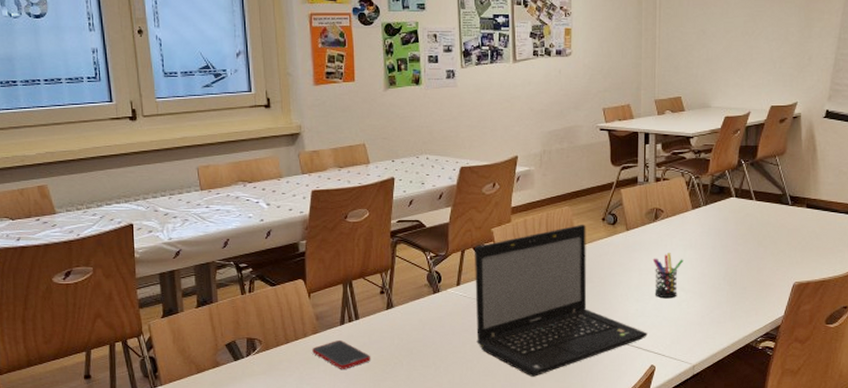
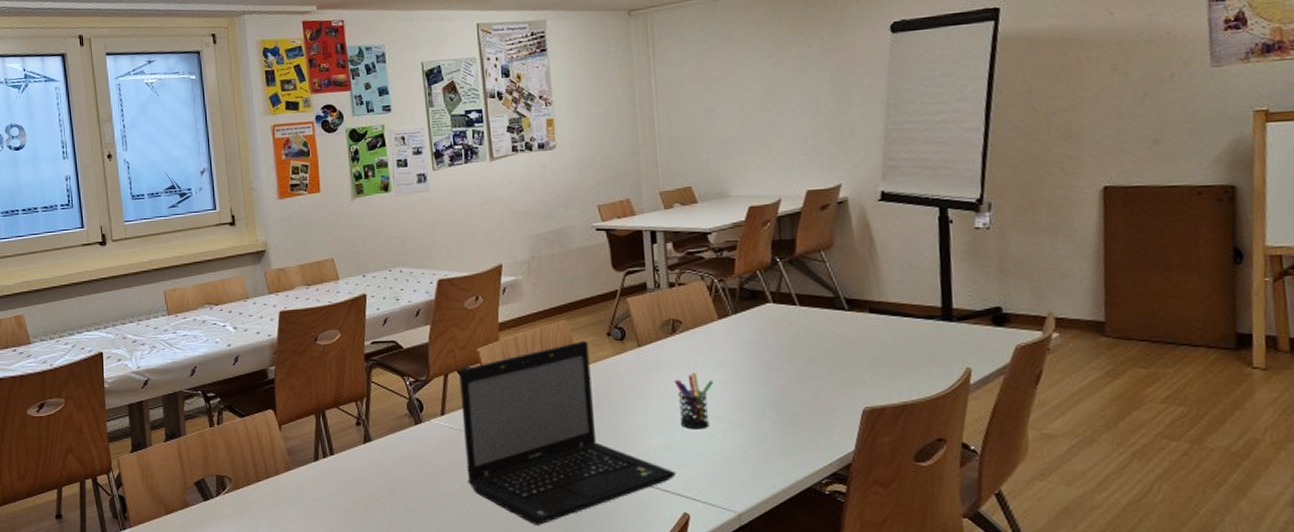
cell phone: present [312,341,371,369] -> none [285,479,349,512]

